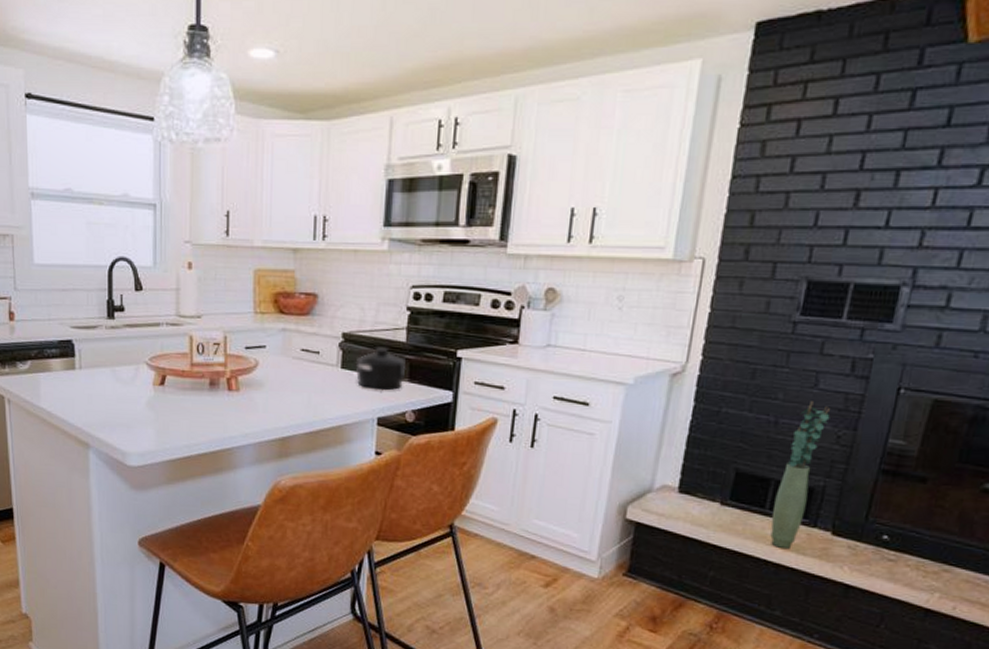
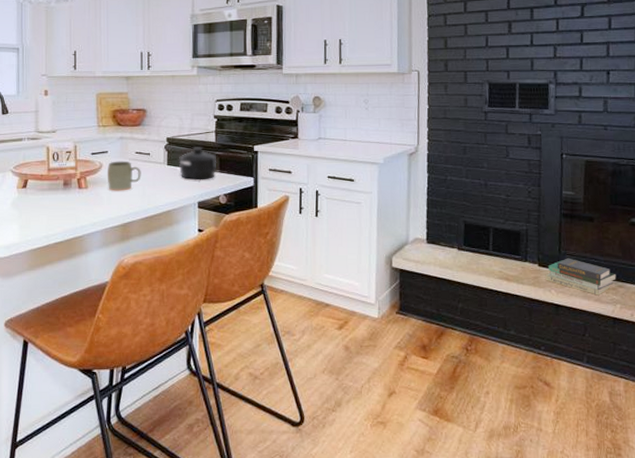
mug: none [263,359,307,397] -> present [107,161,141,191]
vase: present [770,401,830,548] -> none [494,167,521,280]
books: none [838,527,944,579] -> present [545,258,616,296]

